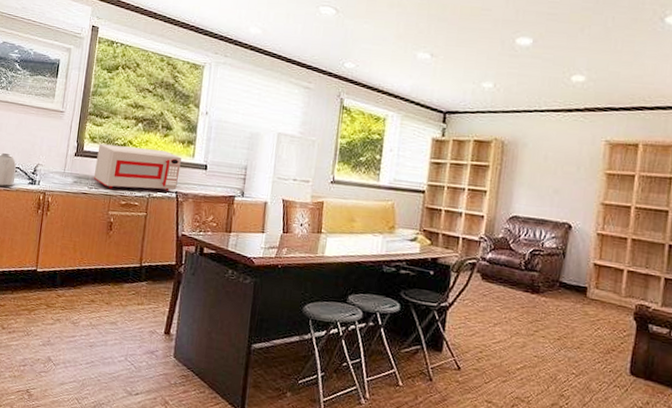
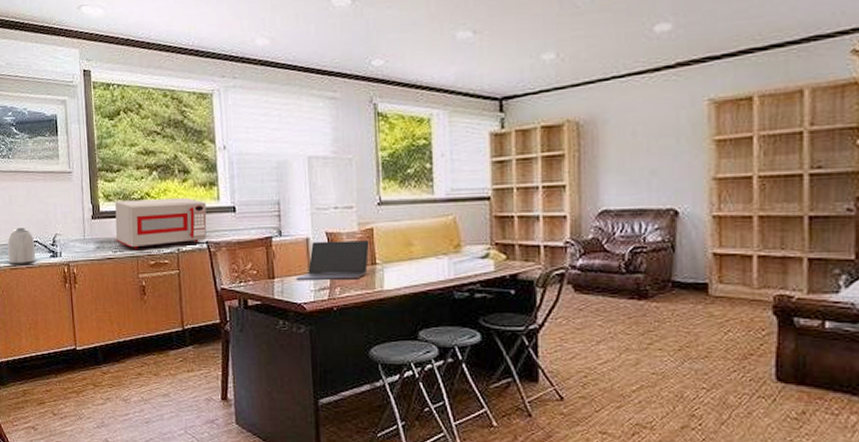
laptop: none [250,205,319,244] -> present [296,240,370,281]

